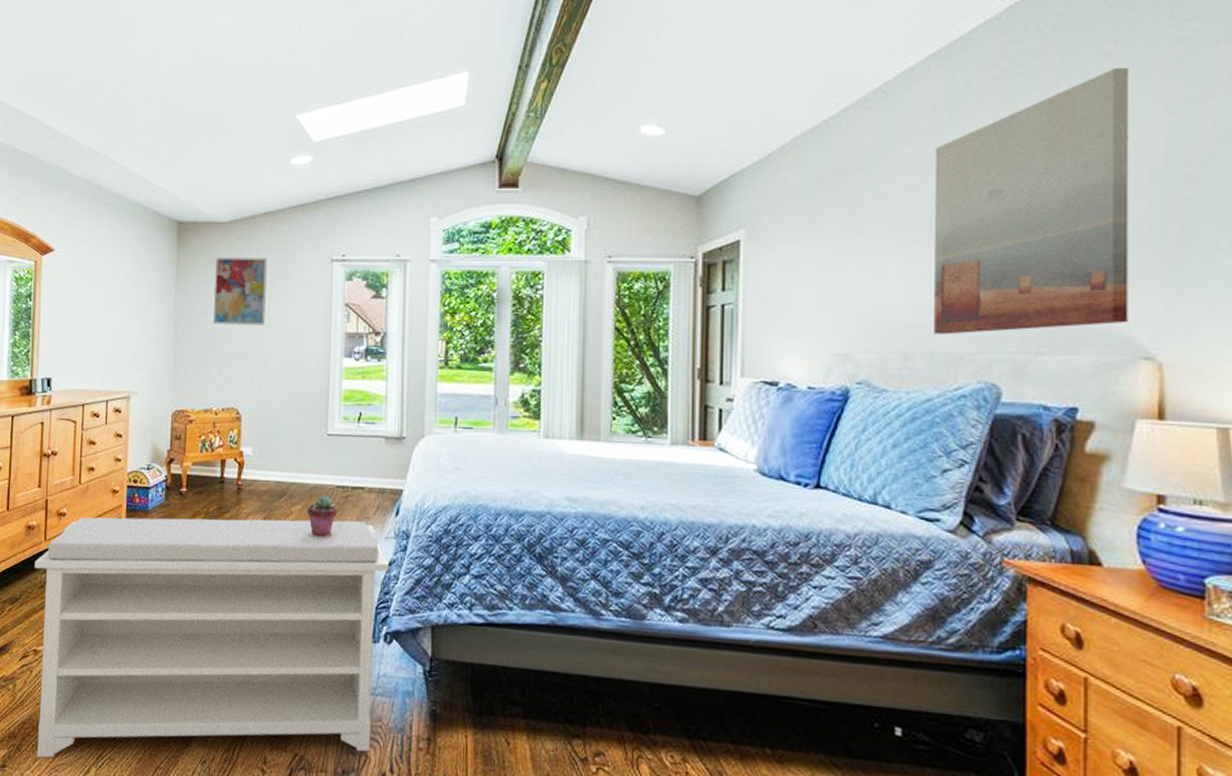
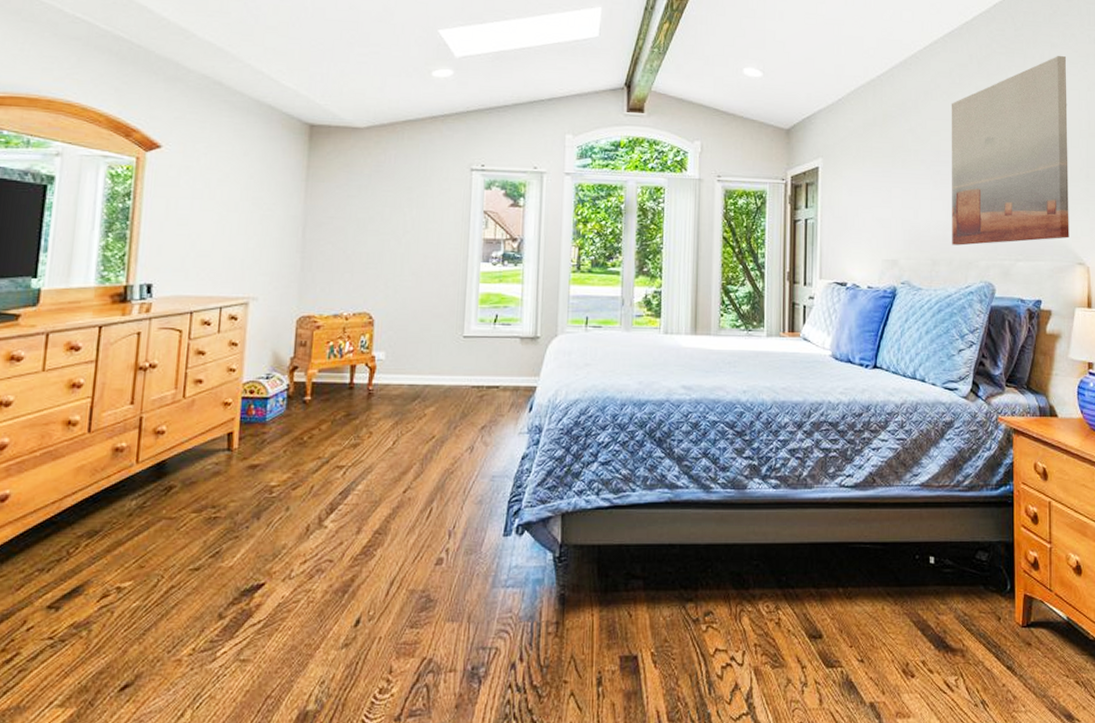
bench: present [34,517,389,758] -> none [116,418,522,710]
wall art: present [213,257,267,325] -> none [346,162,406,230]
potted succulent: present [307,494,338,537] -> none [441,395,473,437]

